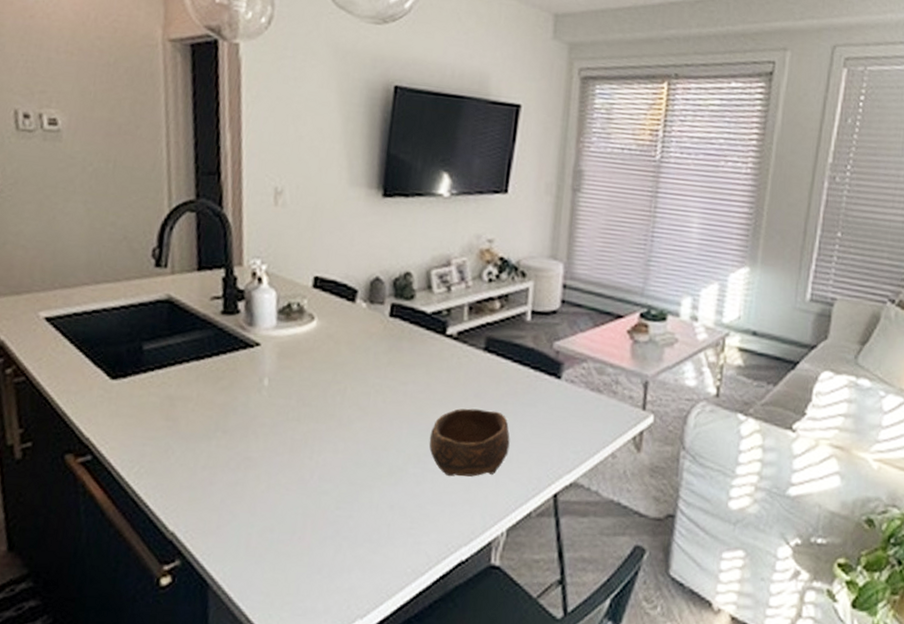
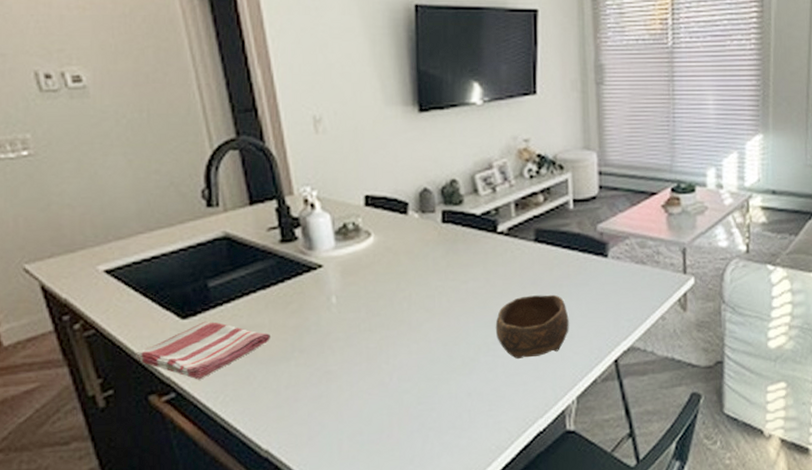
dish towel: none [60,384,196,446] -> present [136,321,270,380]

